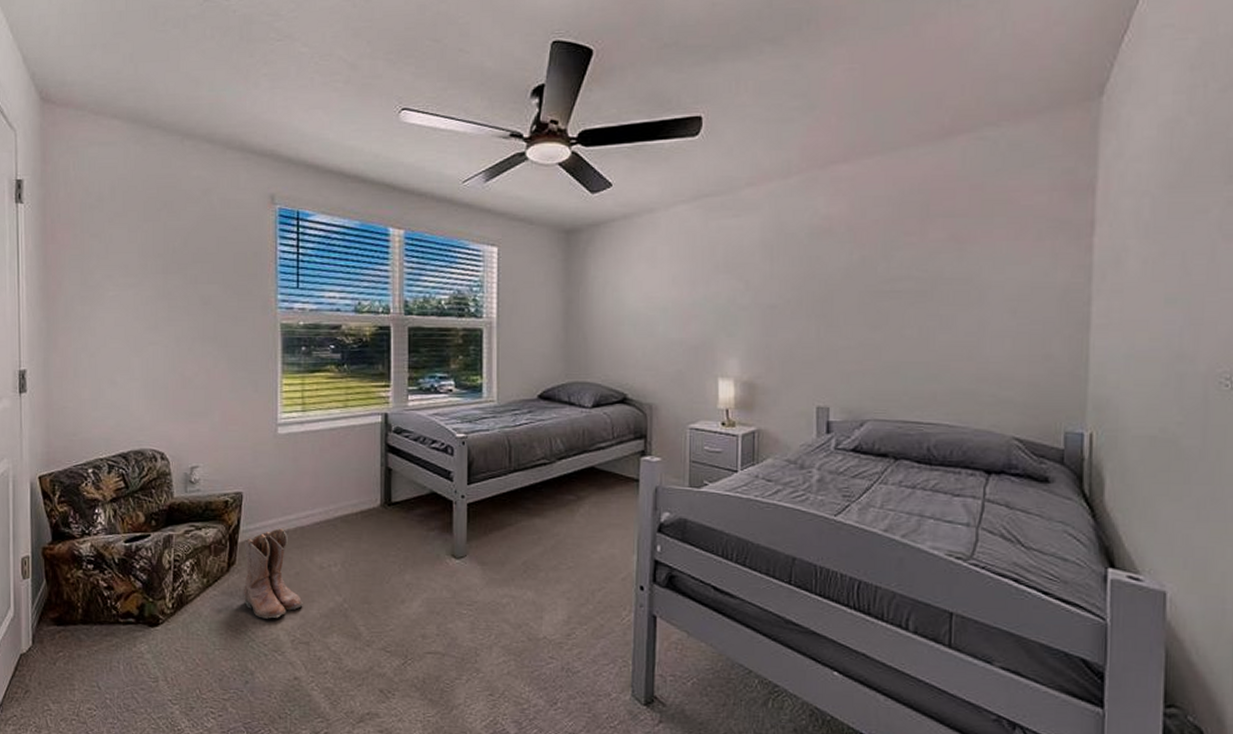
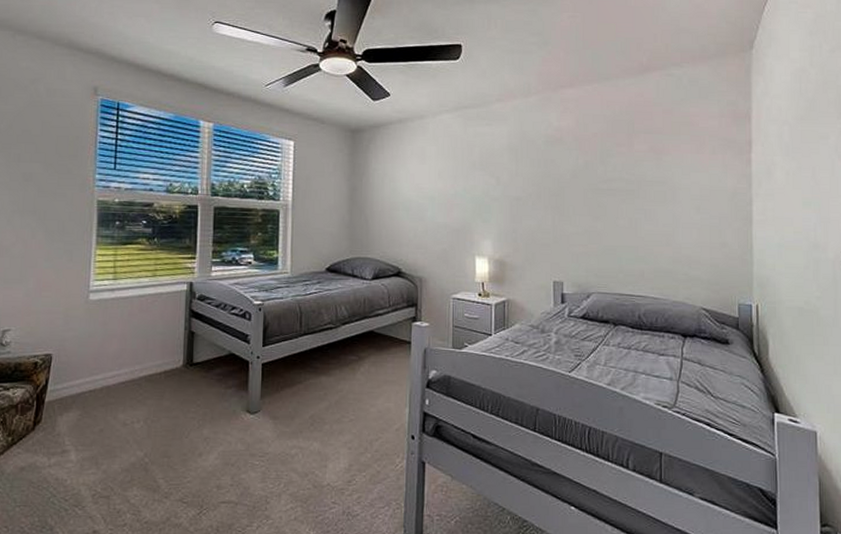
boots: present [243,528,303,619] -> none [47,388,106,475]

